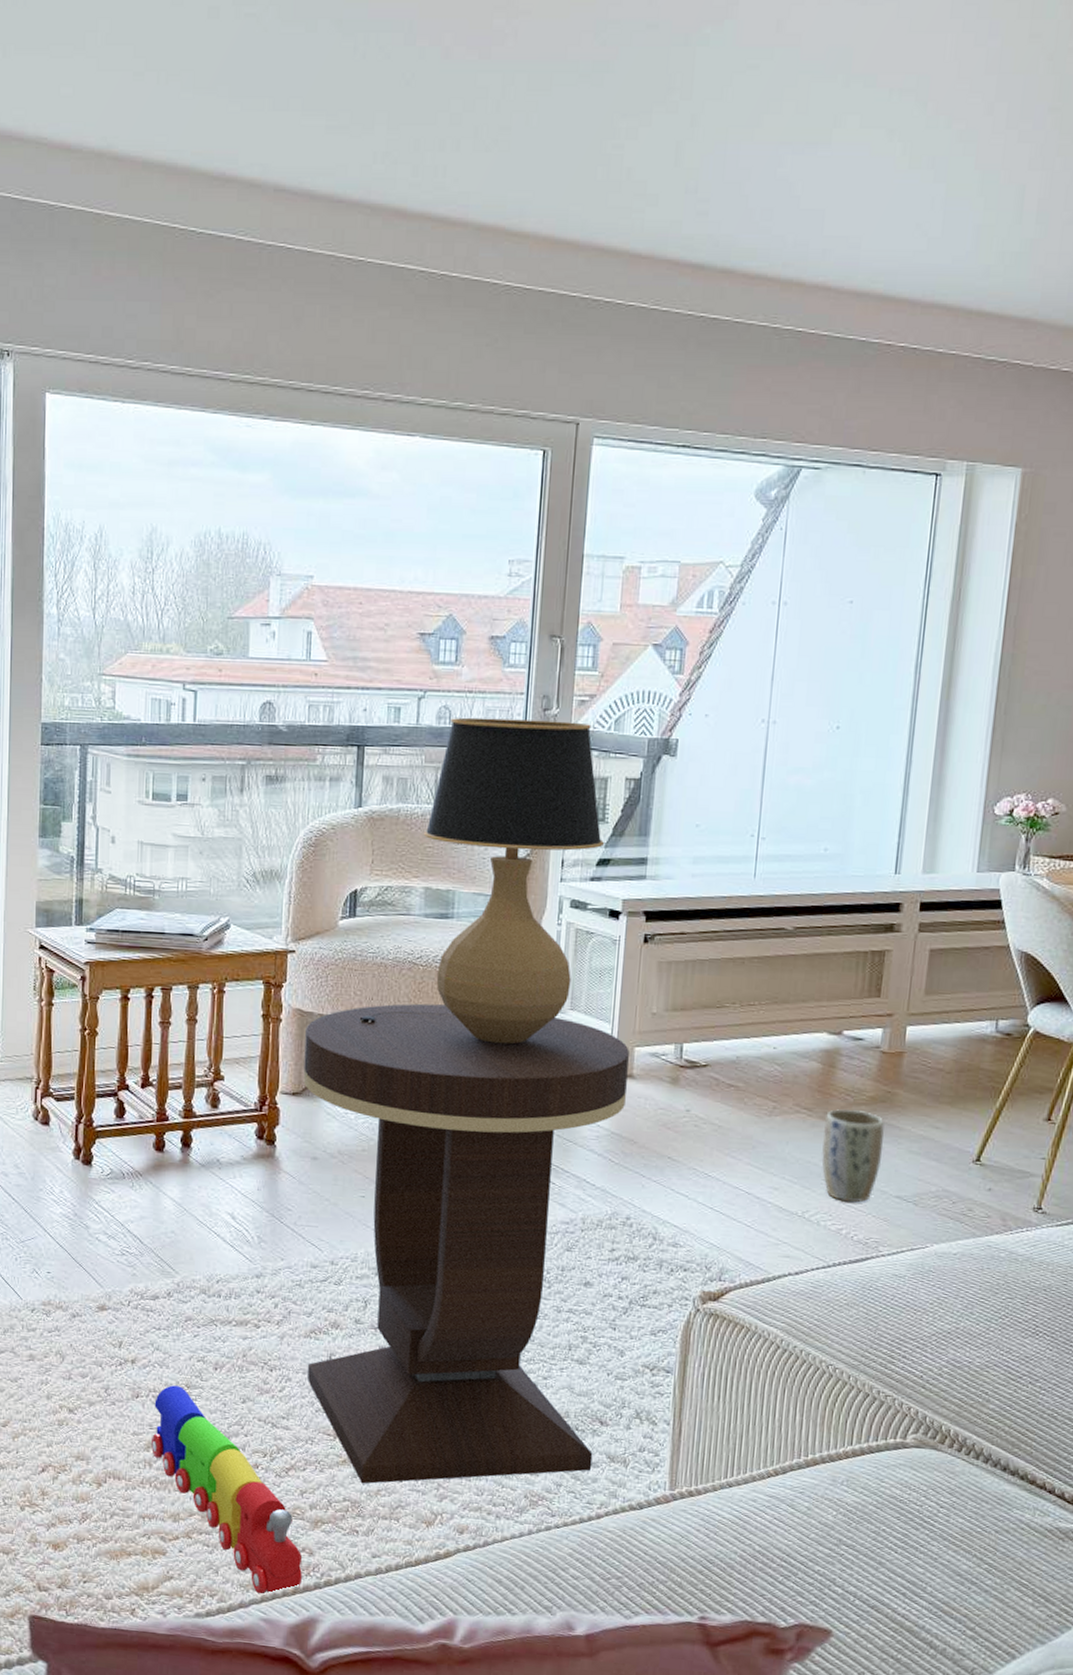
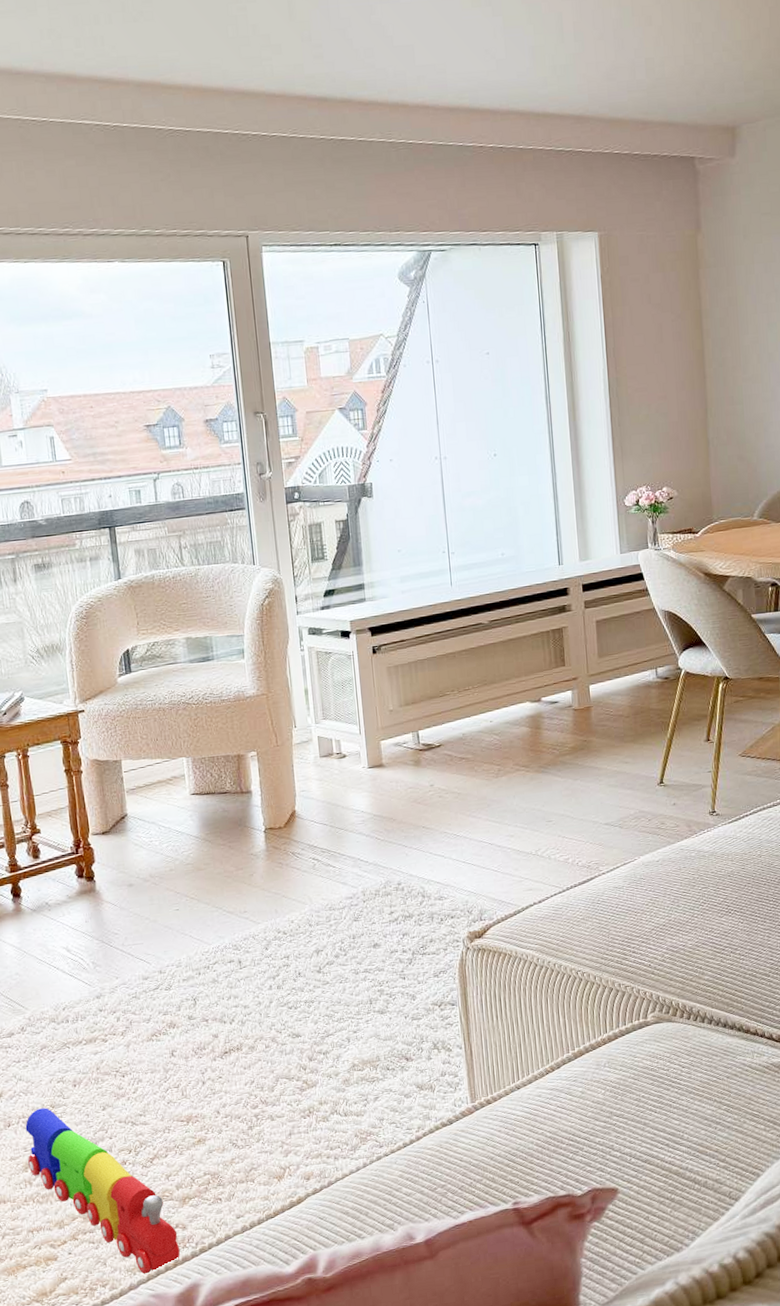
side table: present [303,1003,629,1484] -> none [104,727,406,1157]
table lamp: present [359,717,604,1045] -> none [149,481,327,762]
plant pot: present [821,1109,885,1202] -> none [539,759,589,836]

